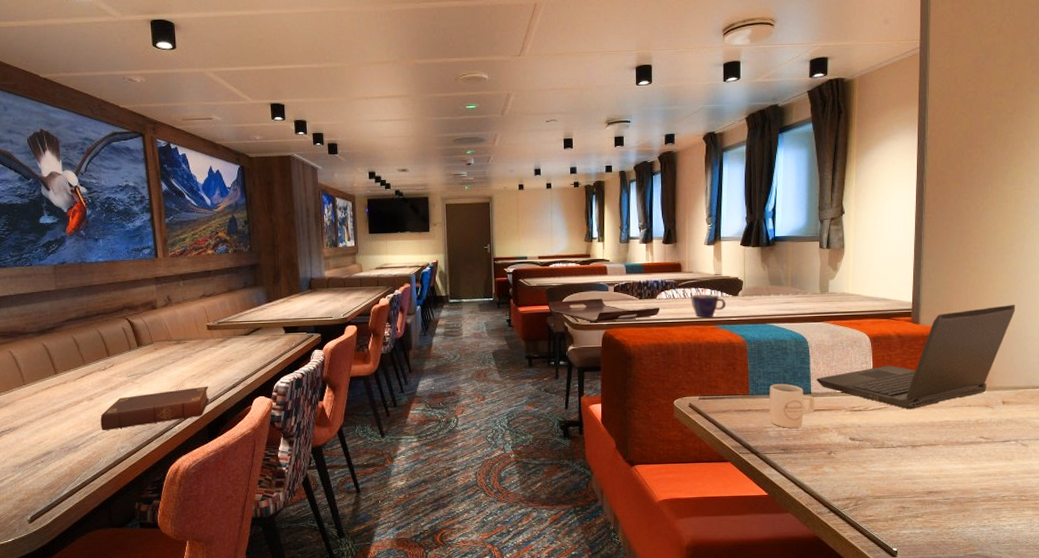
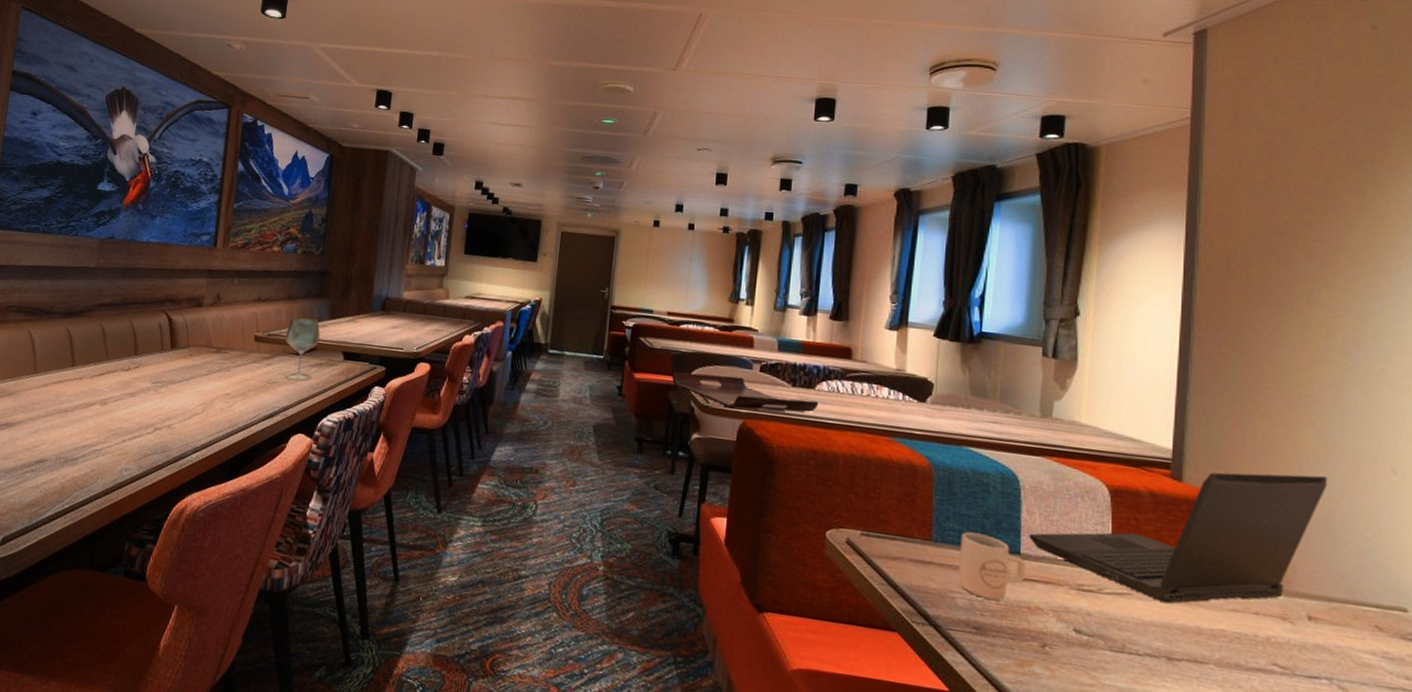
book: present [100,386,210,431] -> none [107,407,241,447]
wine glass: none [233,305,262,357] -> present [285,317,321,382]
cup: present [690,294,727,317] -> none [860,391,909,426]

